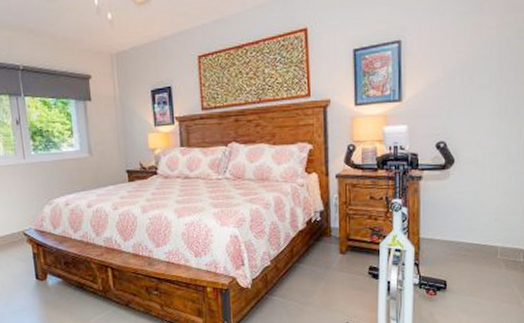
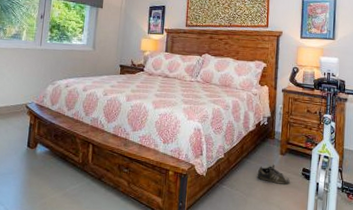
shoe: none [313,265,354,288] -> present [257,164,290,185]

